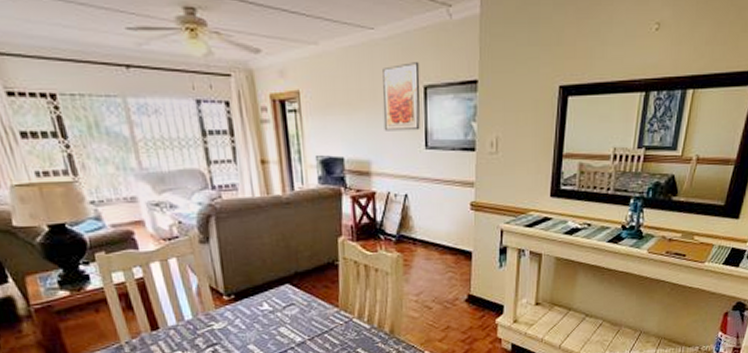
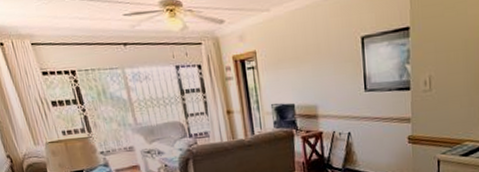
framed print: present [382,62,420,131] -> none [324,17,359,79]

